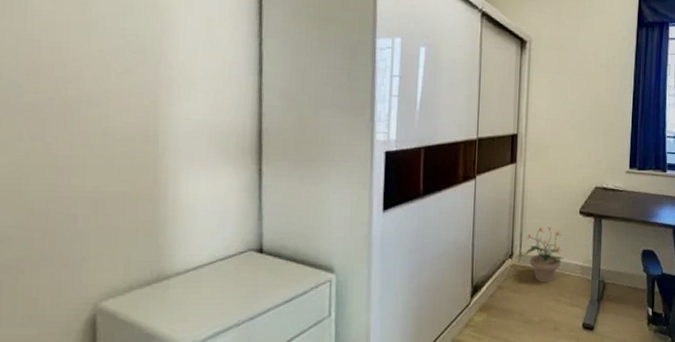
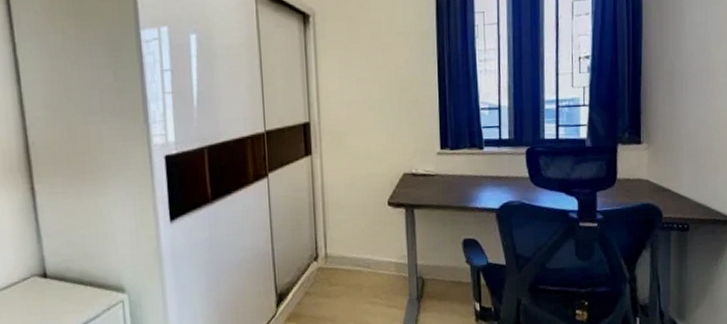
potted plant: present [525,227,564,283] -> none [331,223,375,285]

